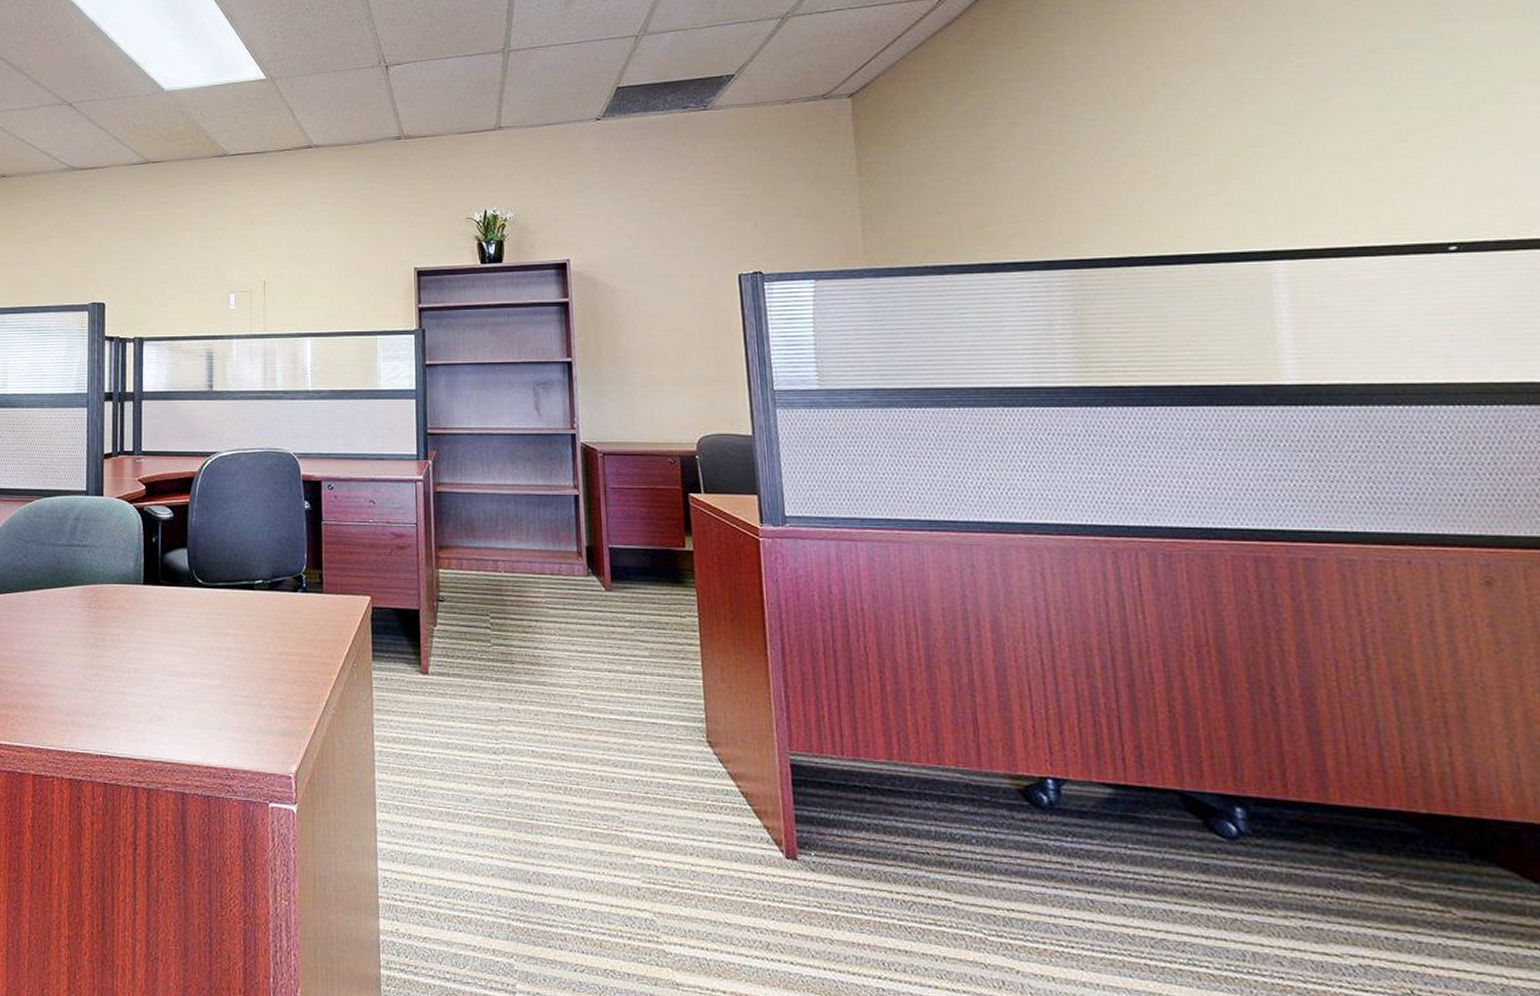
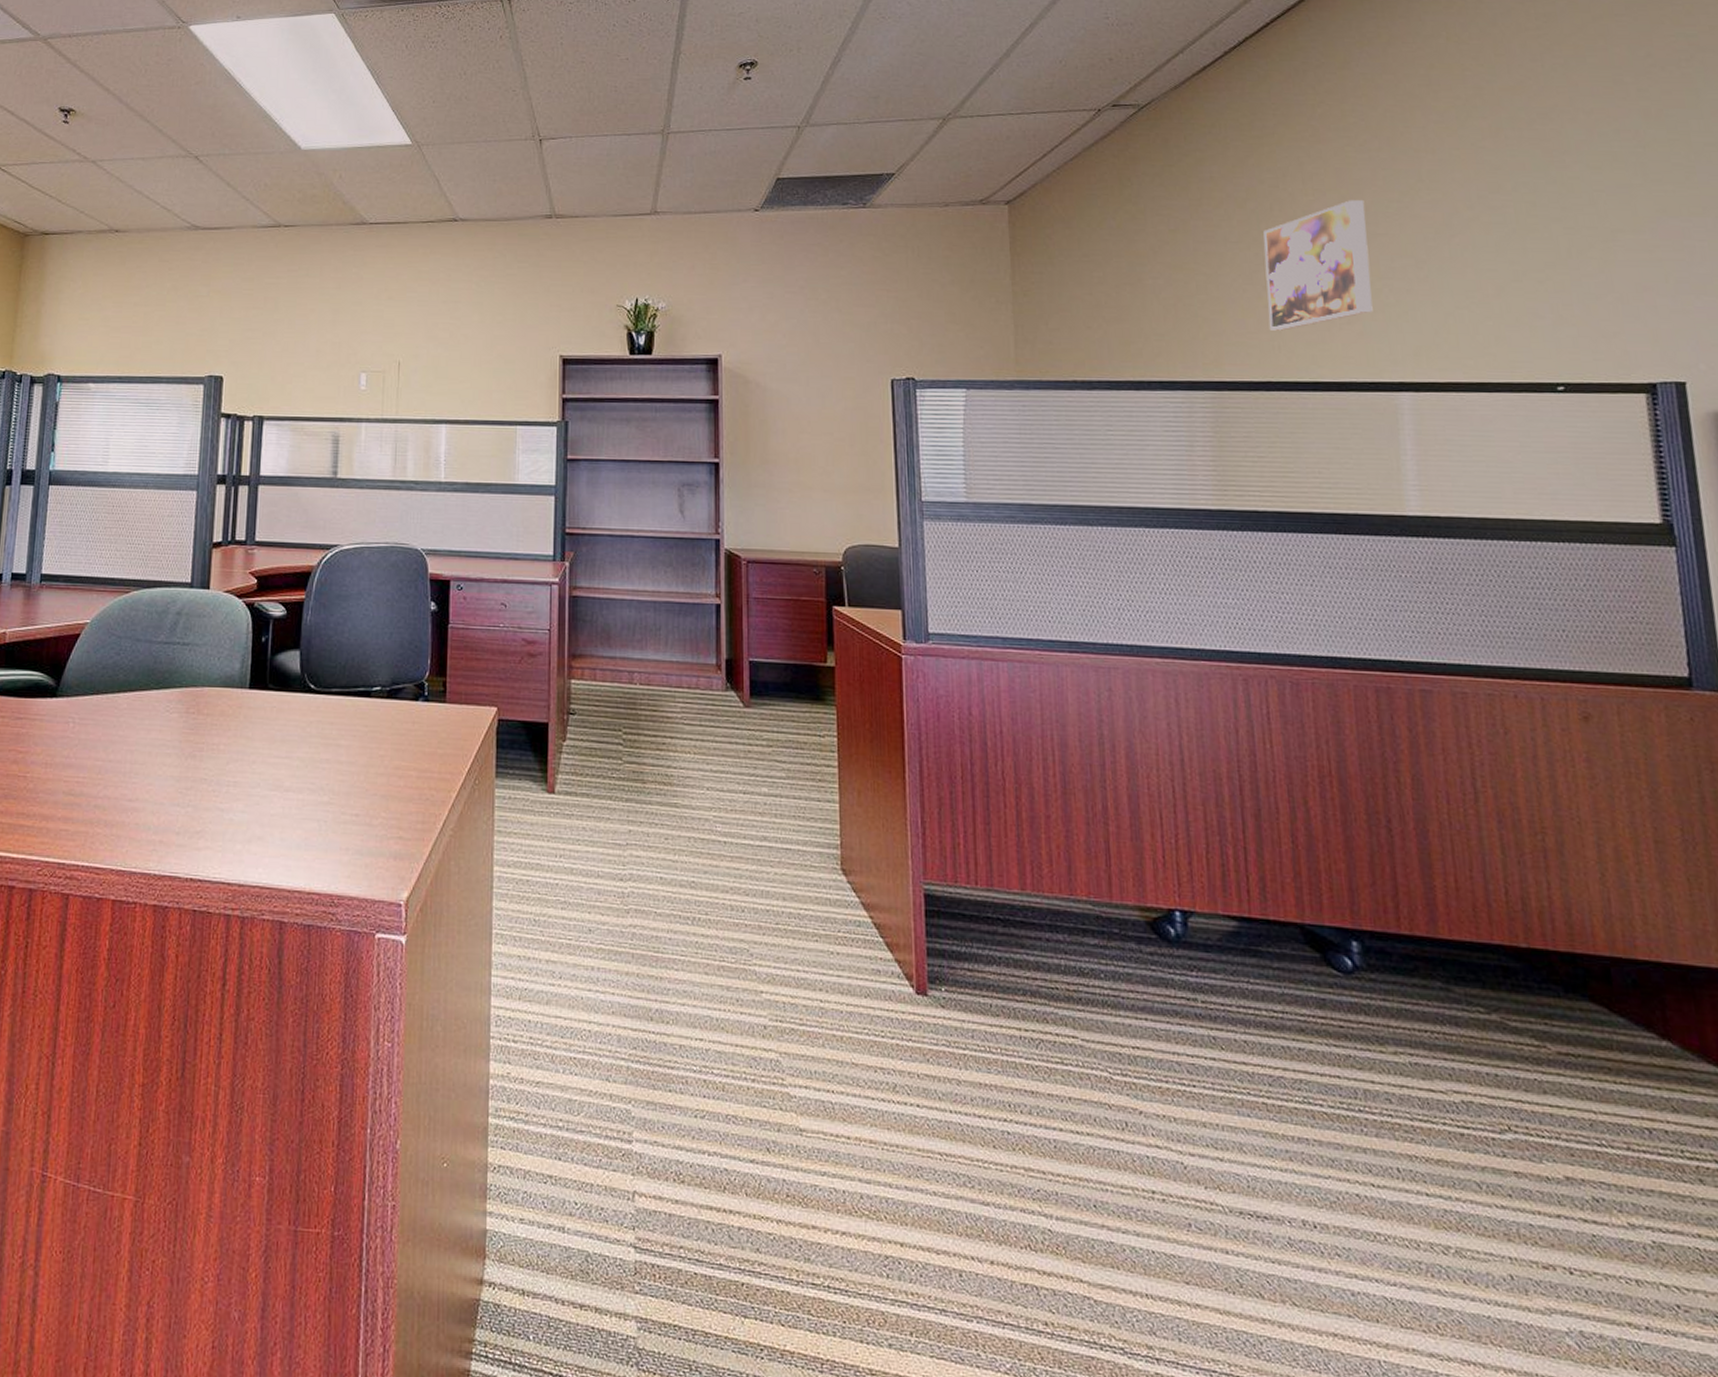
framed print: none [1120,69,1242,206] -> present [1263,200,1373,331]

